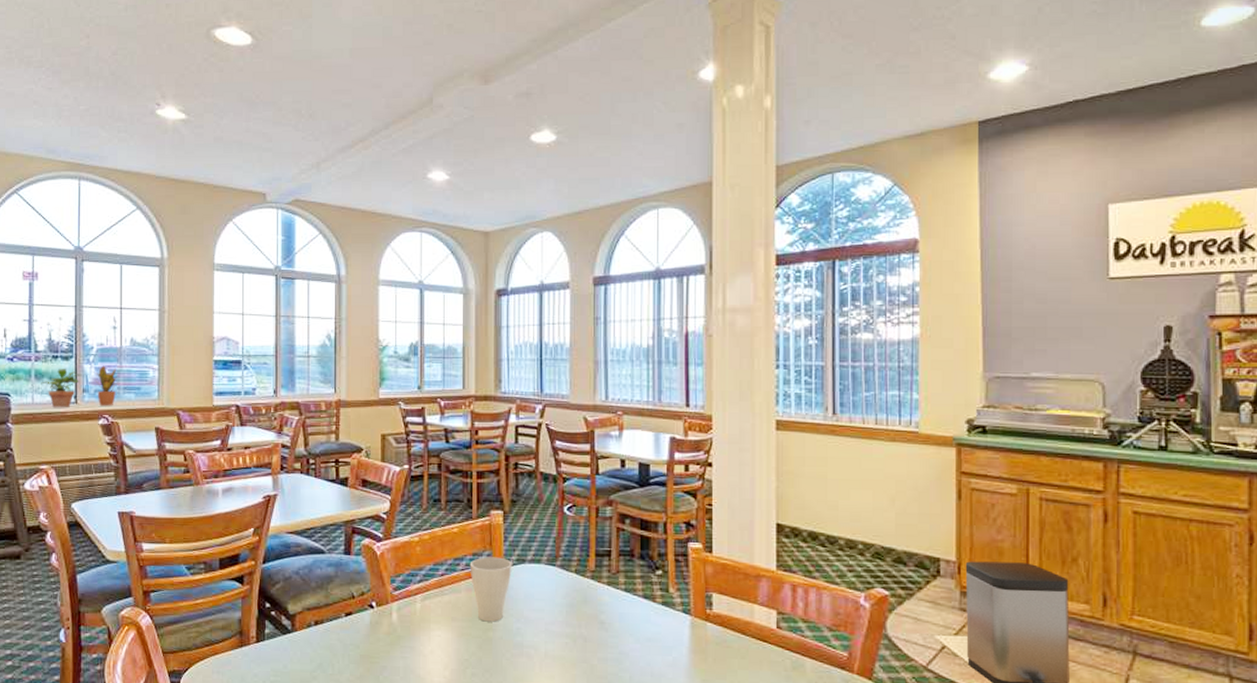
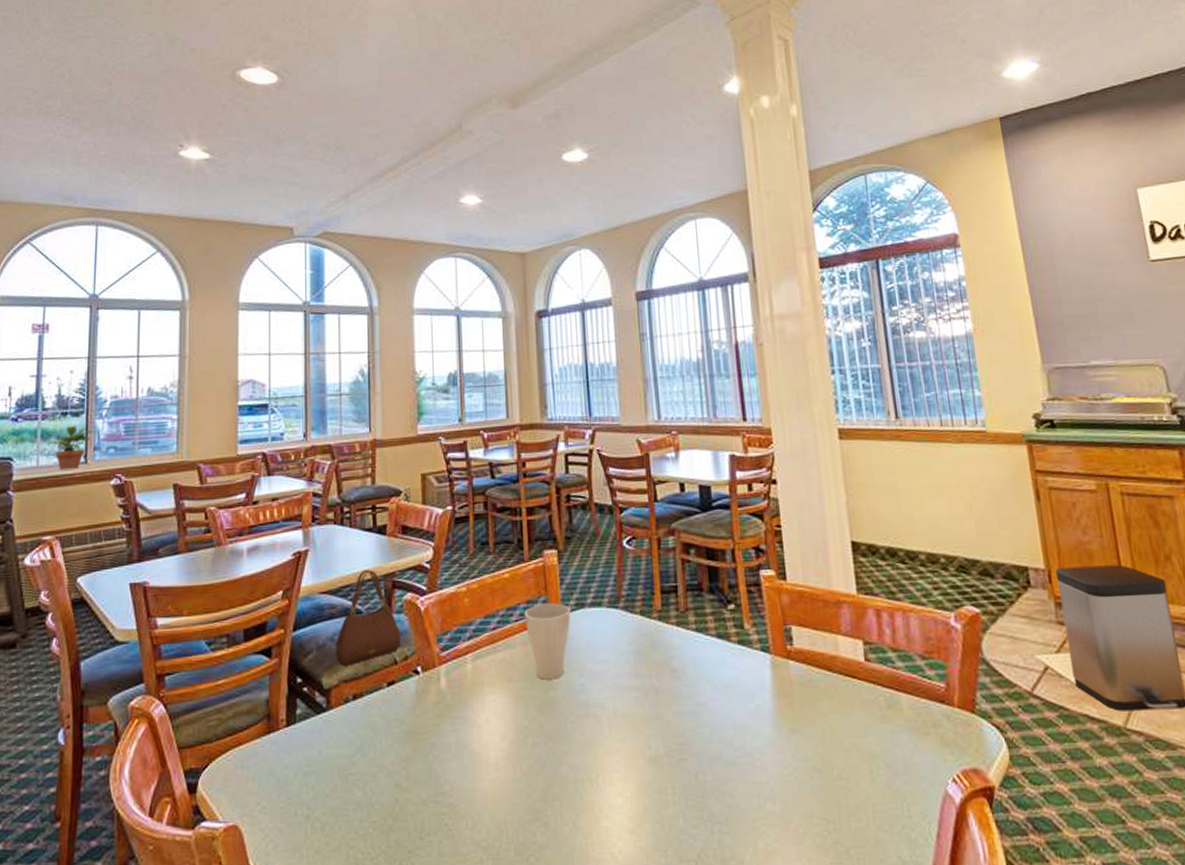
potted plant: present [93,365,121,406] -> none [106,419,136,465]
handbag: none [300,515,358,596] -> present [336,569,400,666]

